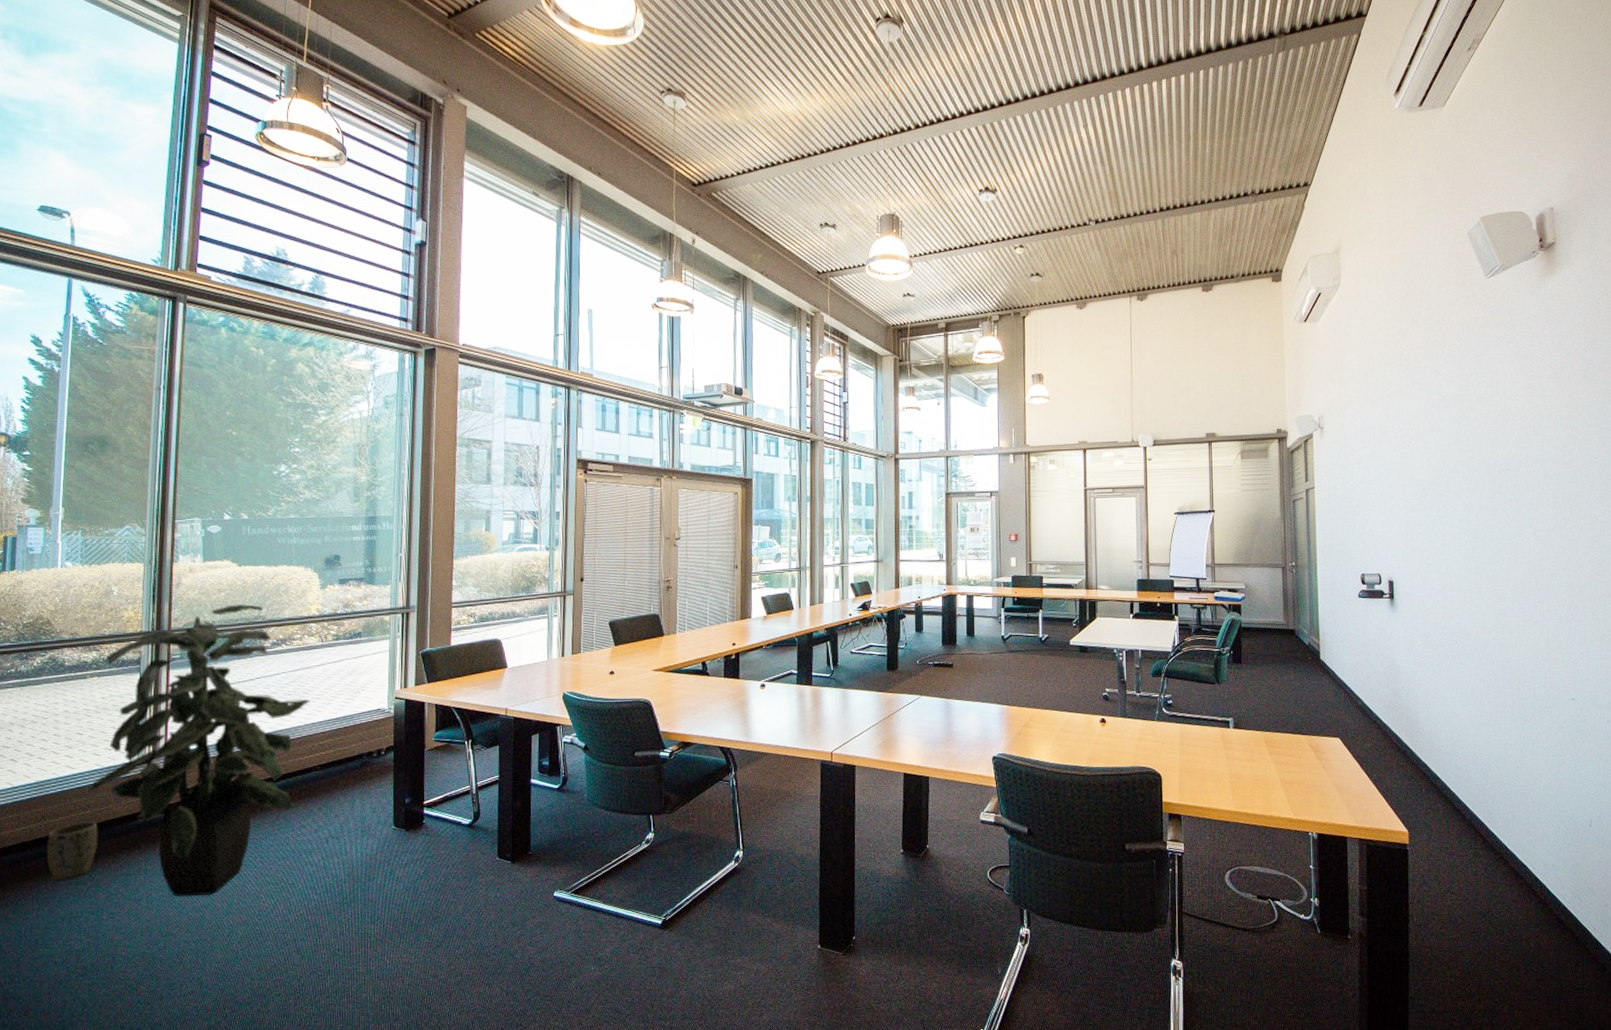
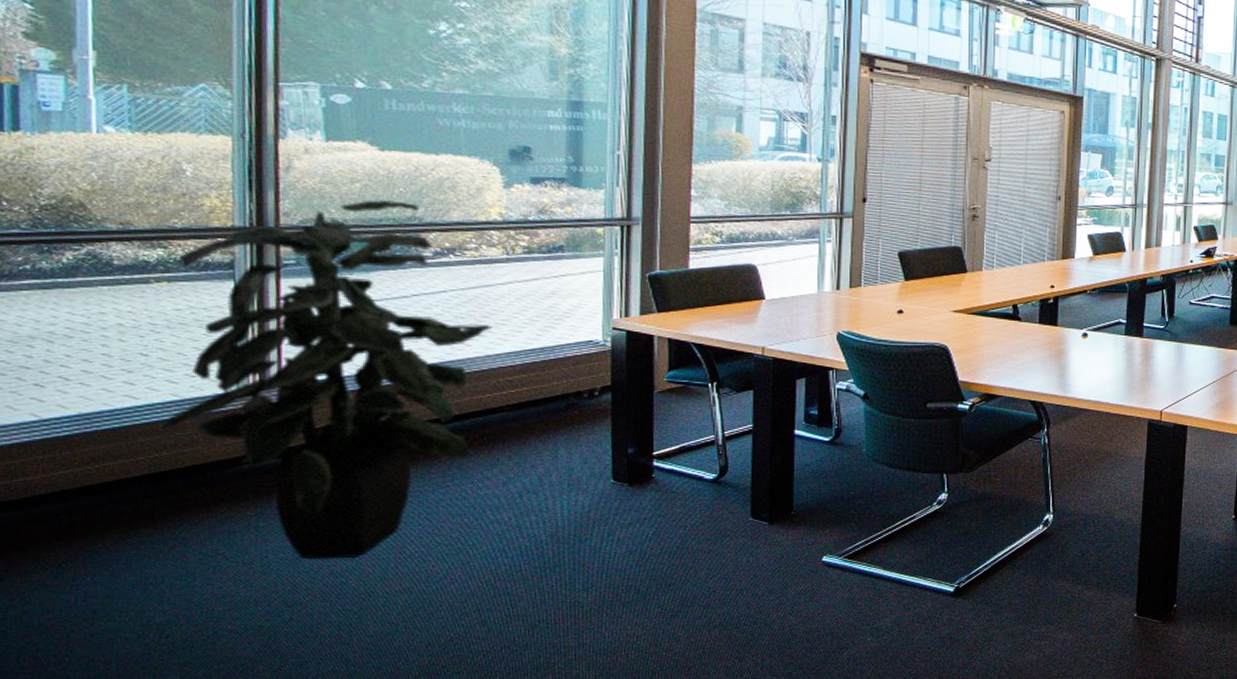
plant pot: present [47,820,98,881] -> none [101,465,183,539]

